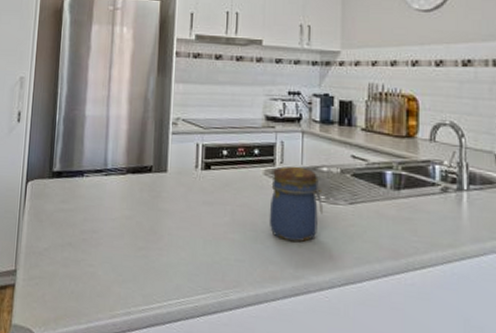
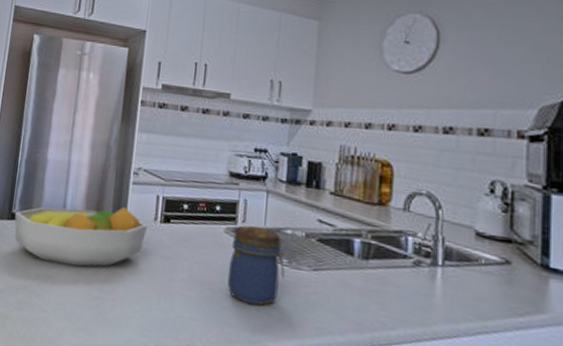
fruit bowl: none [55,156,190,219] -> present [14,206,148,267]

